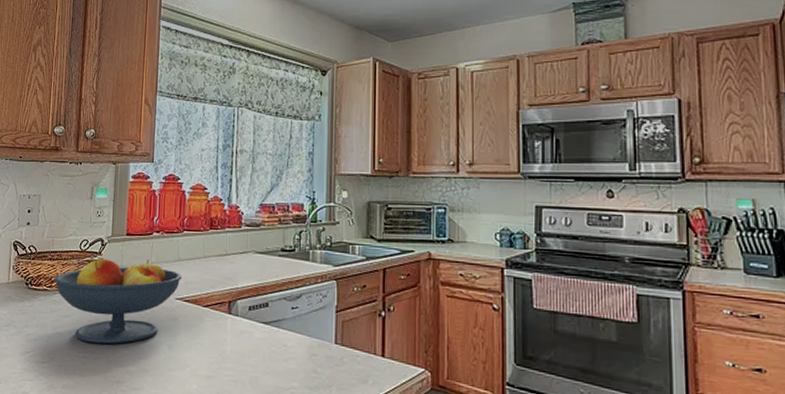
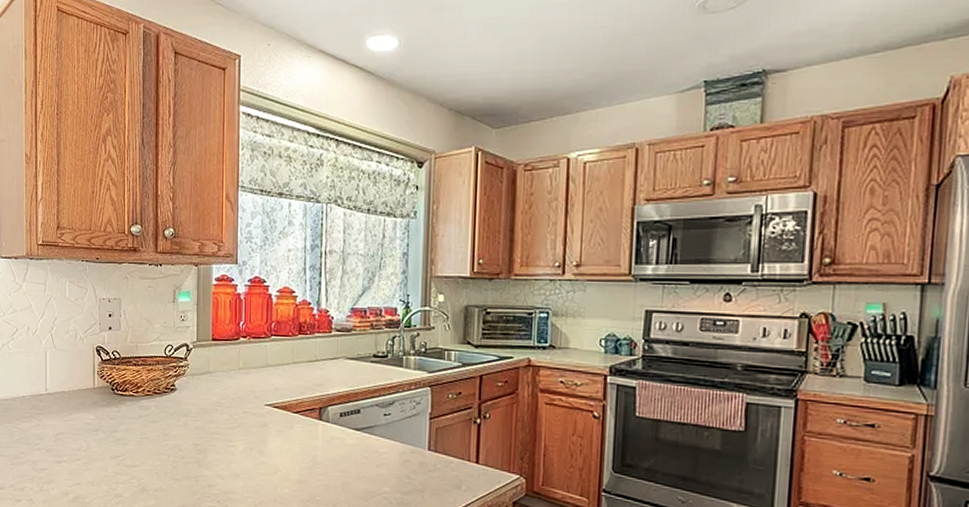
fruit bowl: present [54,258,181,344] -> none [140,364,270,449]

